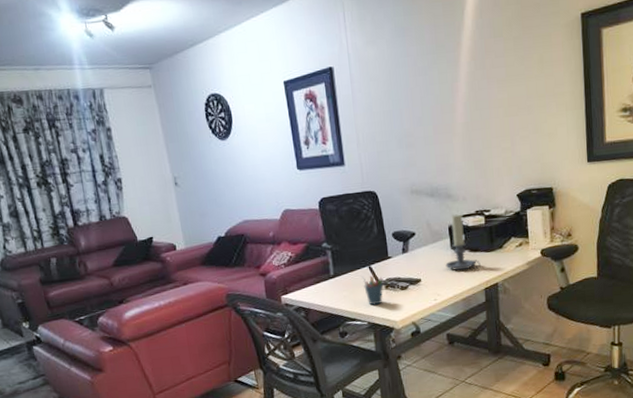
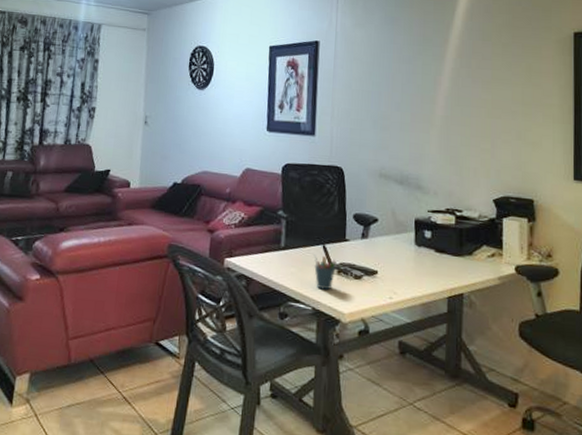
candle holder: present [445,214,481,271] -> none [407,208,446,273]

